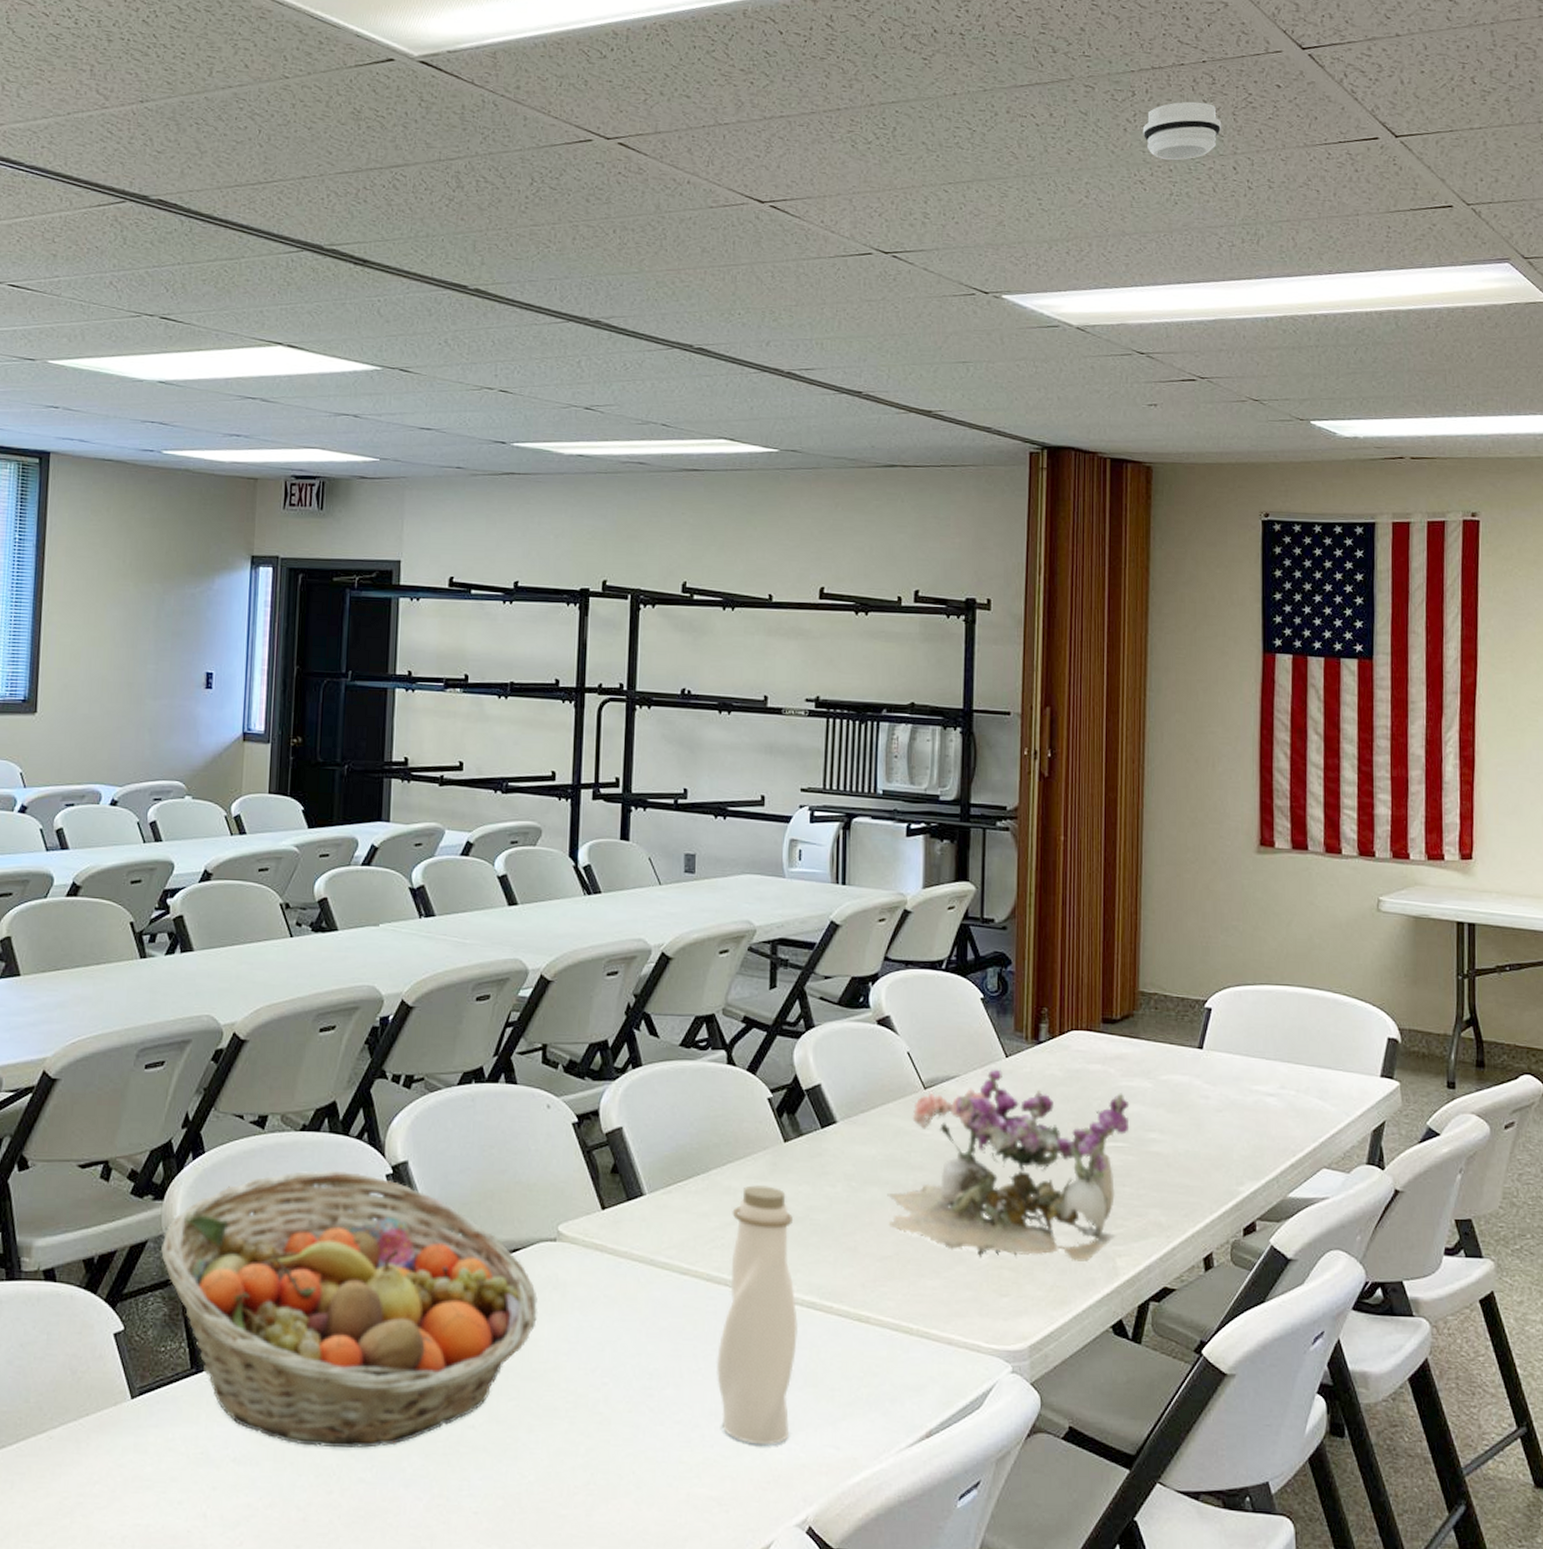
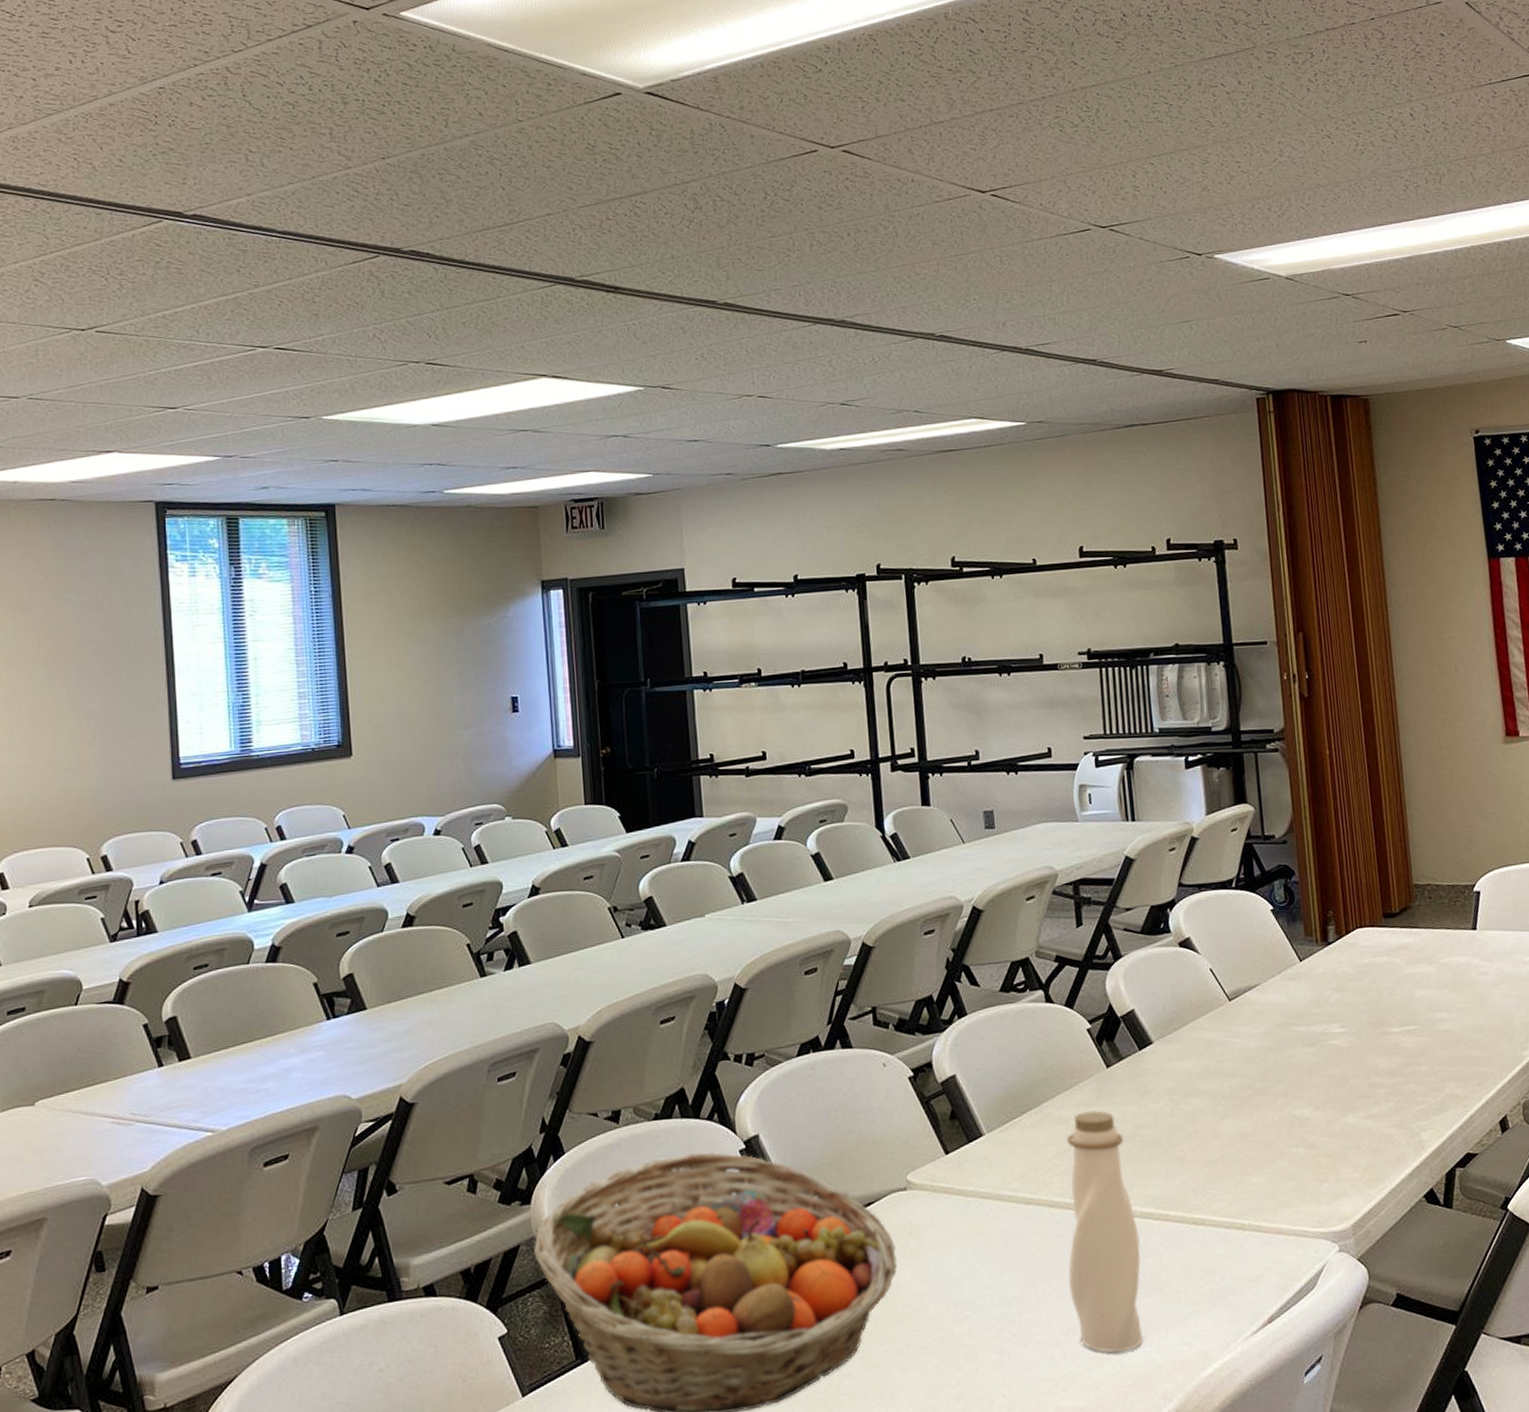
flower arrangement: present [887,1069,1130,1262] -> none [1207,973,1419,1151]
smoke detector: present [1142,101,1222,160] -> none [1323,56,1396,113]

